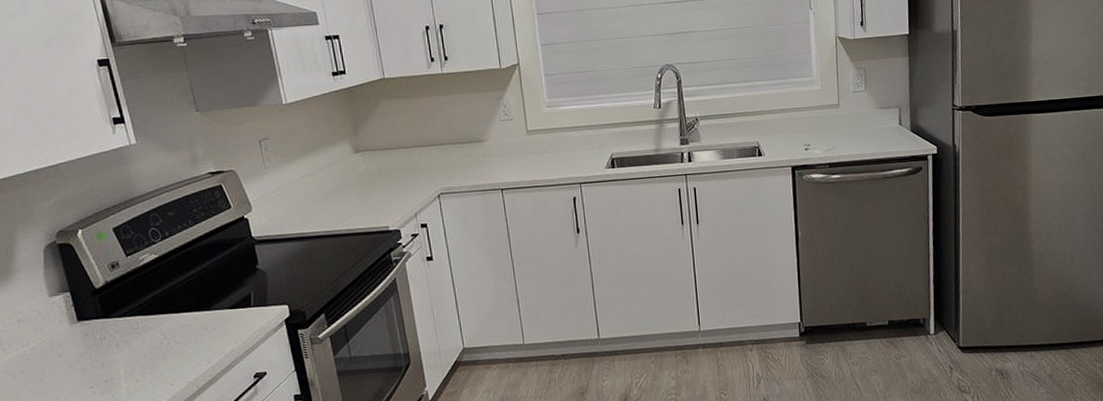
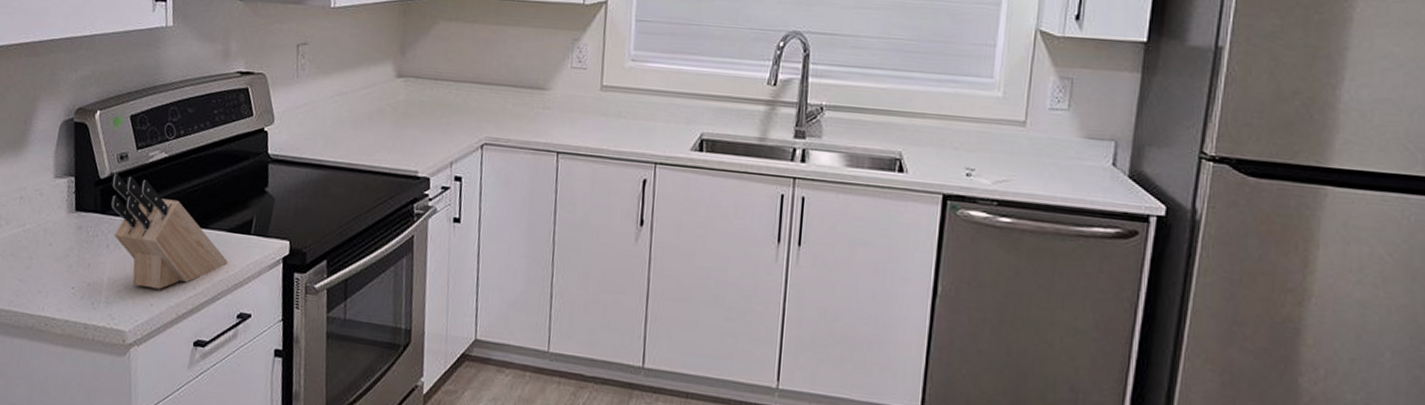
knife block: none [108,280,236,372] -> present [110,173,228,290]

